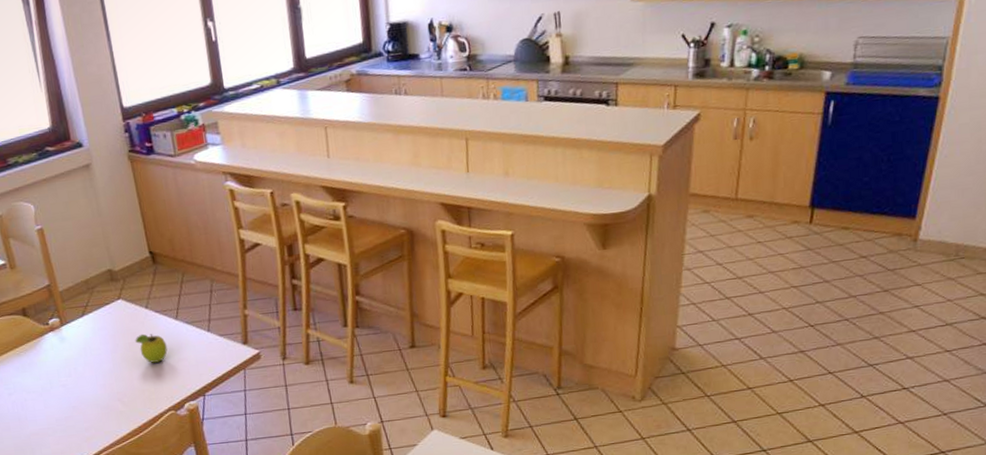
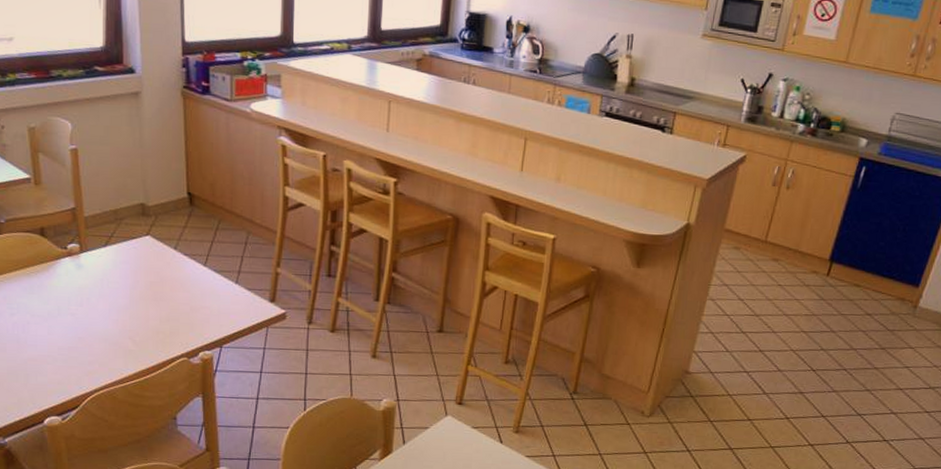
fruit: present [135,333,168,363] -> none [157,274,190,306]

